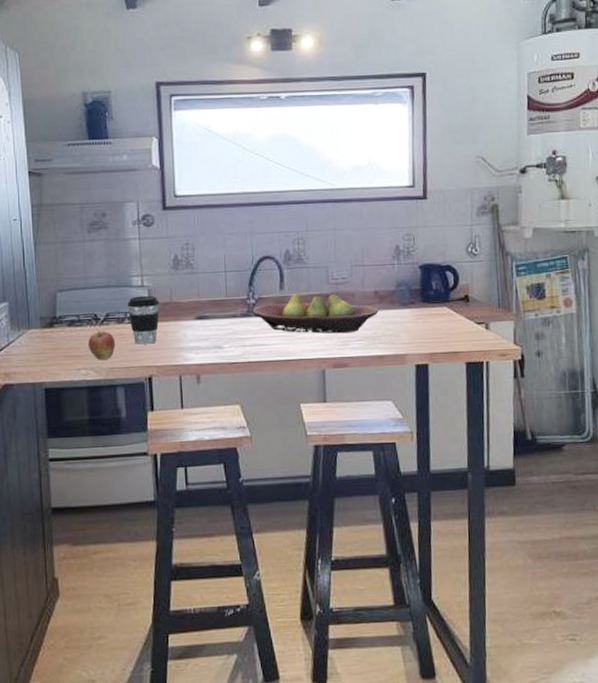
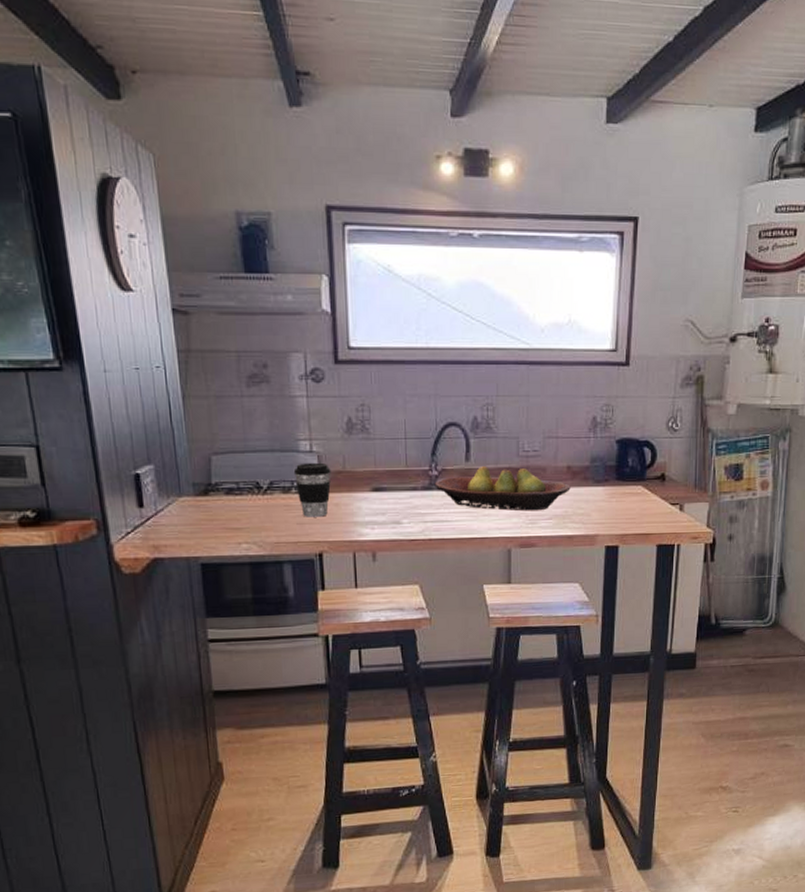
fruit: present [87,330,116,360] -> none [249,500,281,533]

